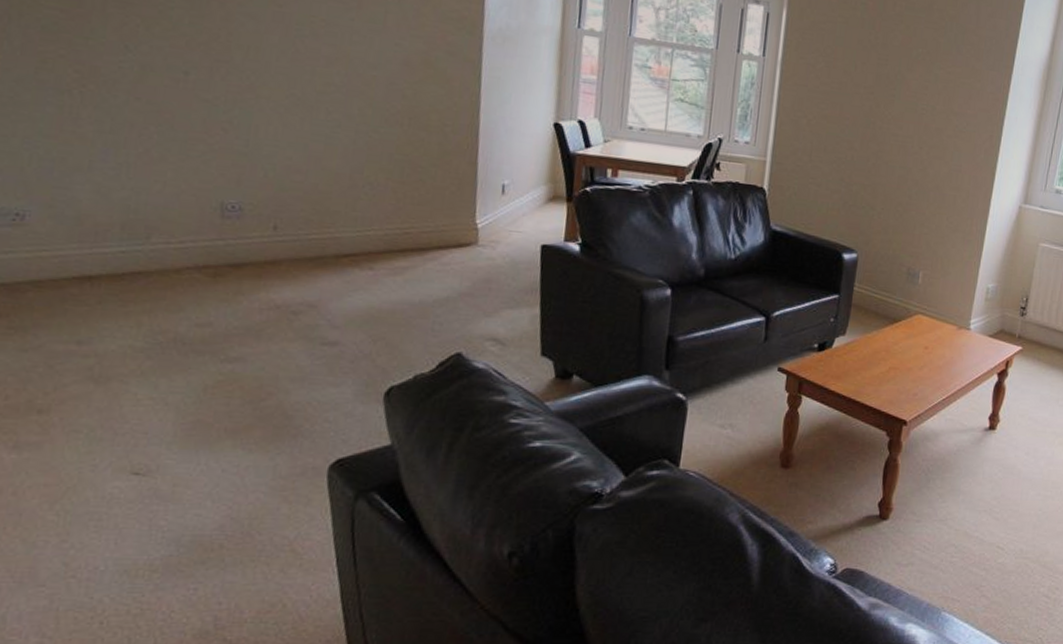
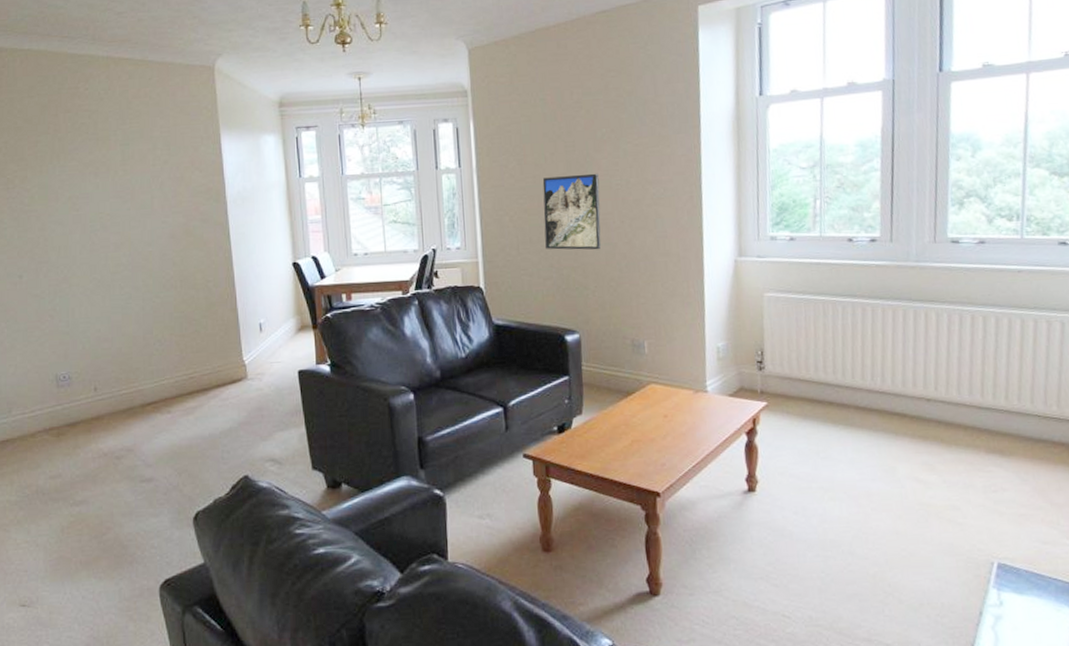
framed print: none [839,86,906,172] -> present [542,173,601,250]

